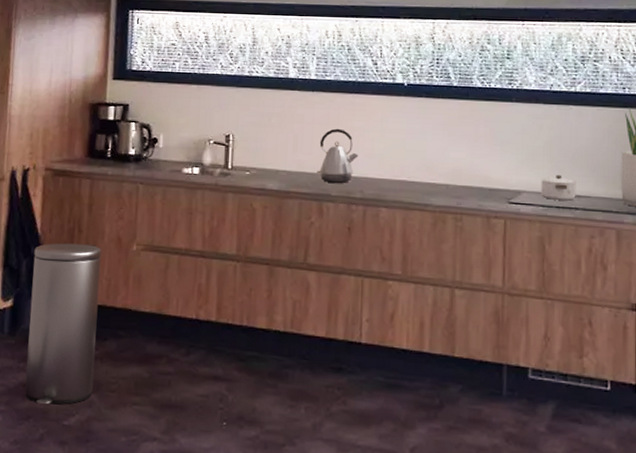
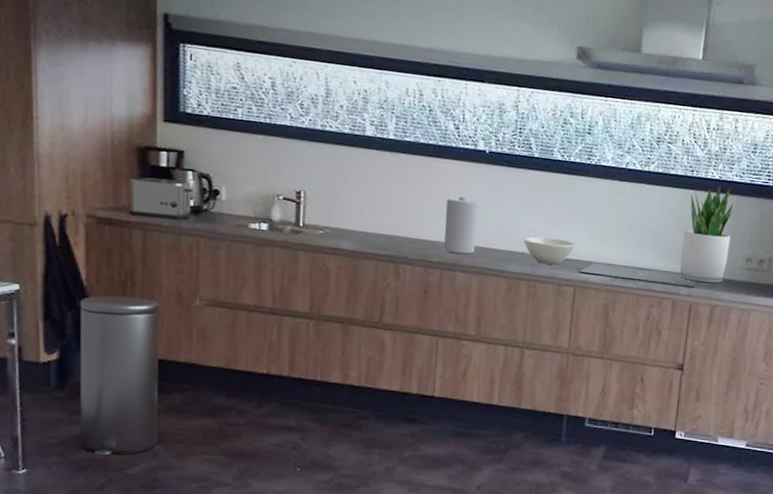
toaster: none [79,130,136,169] -> present [127,176,194,220]
kettle: present [317,128,359,183] -> none [394,191,437,247]
paper towel holder: none [366,130,399,189] -> present [443,196,479,254]
bowl: none [447,167,502,196] -> present [523,236,575,265]
cooking pot: present [541,174,576,201] -> none [609,248,642,273]

